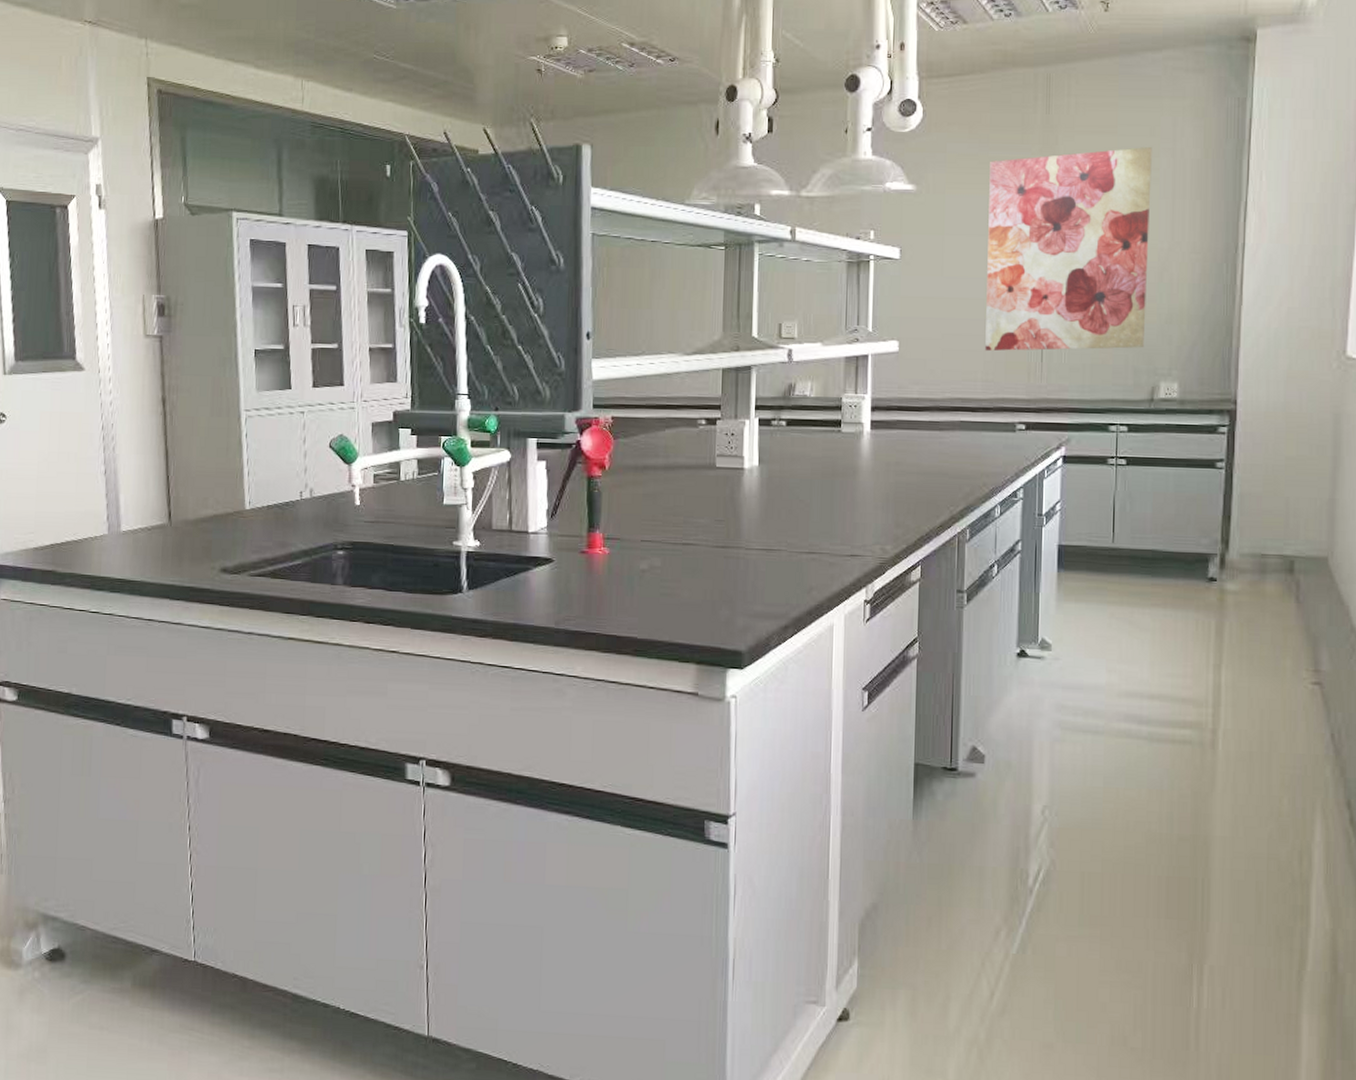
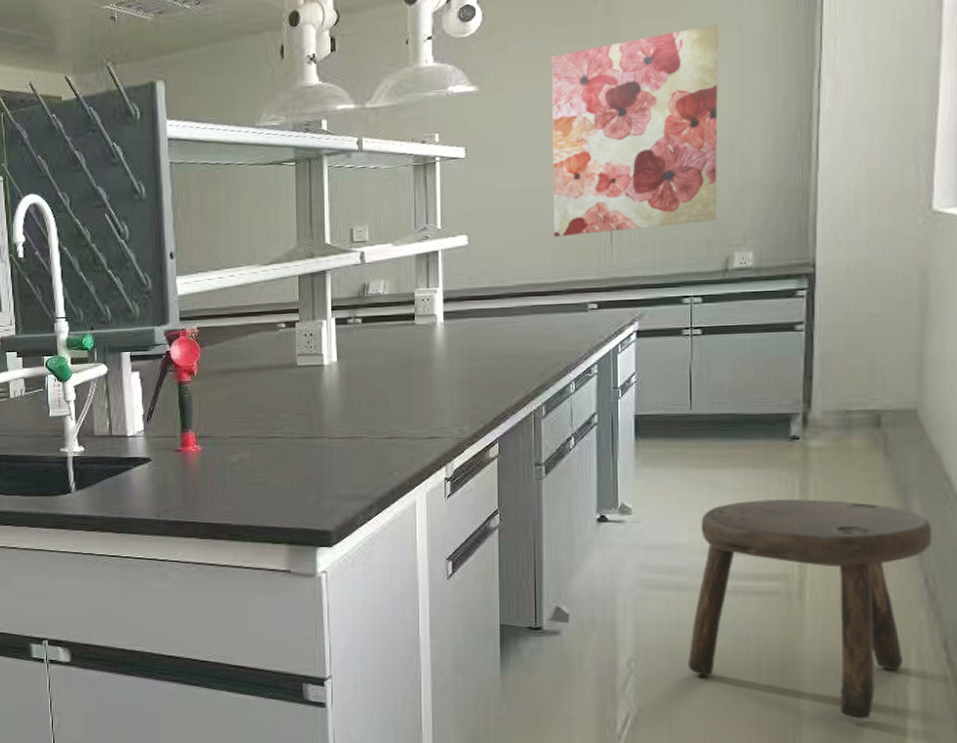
stool: none [1101,642,1339,879] -> present [687,499,933,719]

